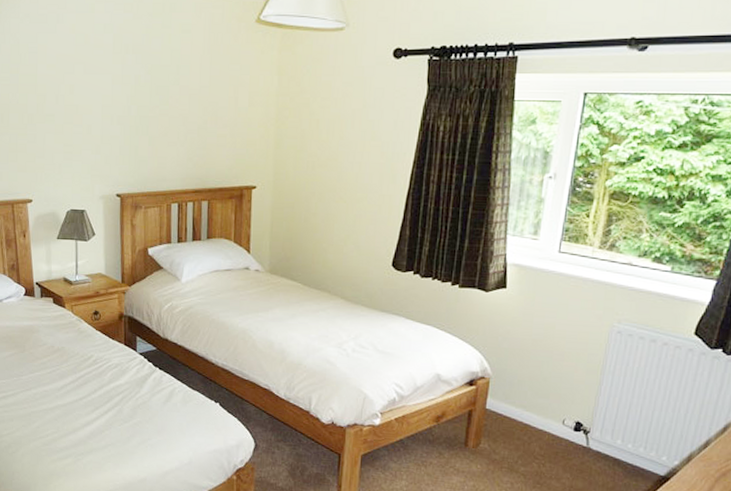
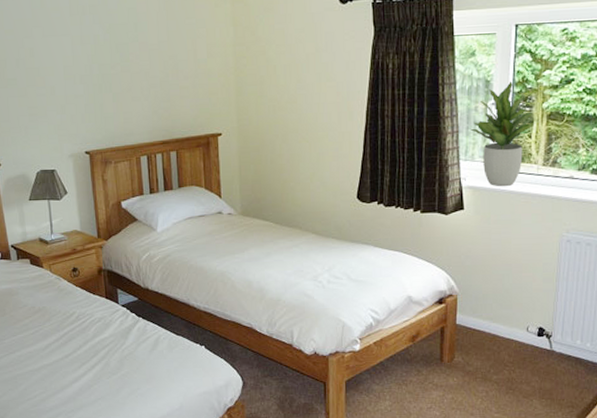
potted plant: none [520,154,595,268] -> present [469,81,534,187]

